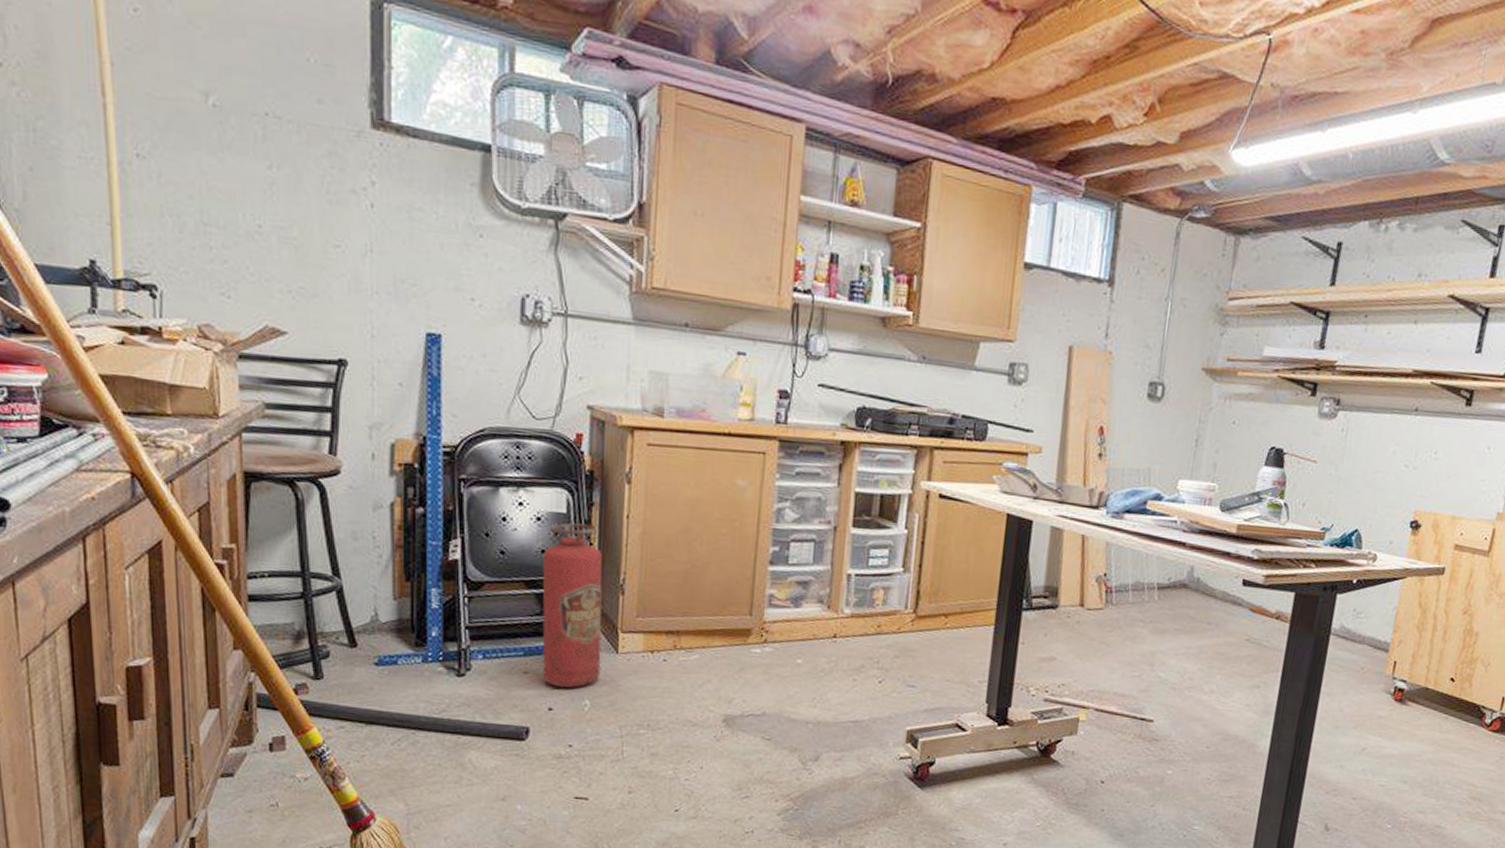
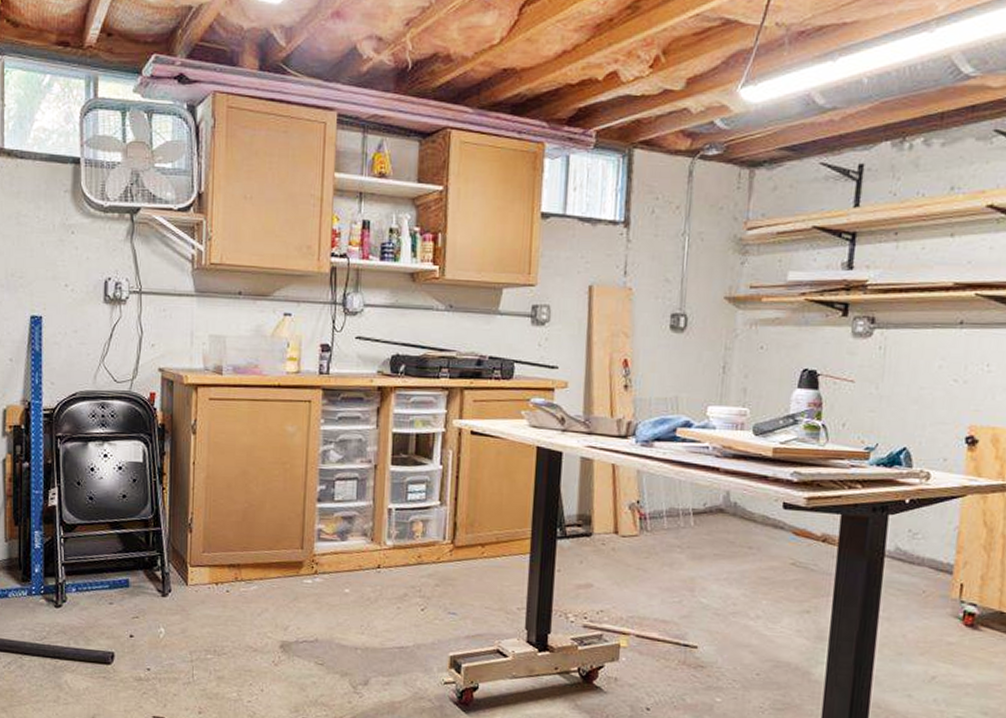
fire extinguisher: present [542,523,603,688] -> none [124,470,174,617]

